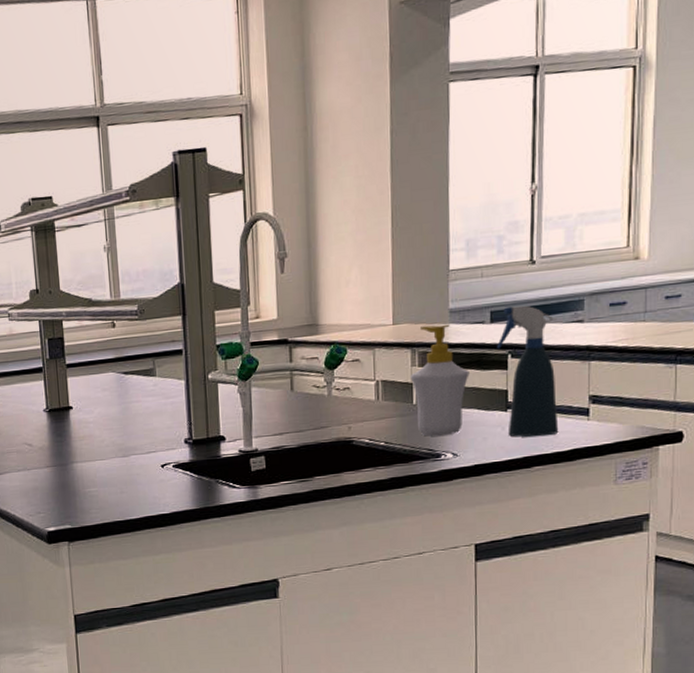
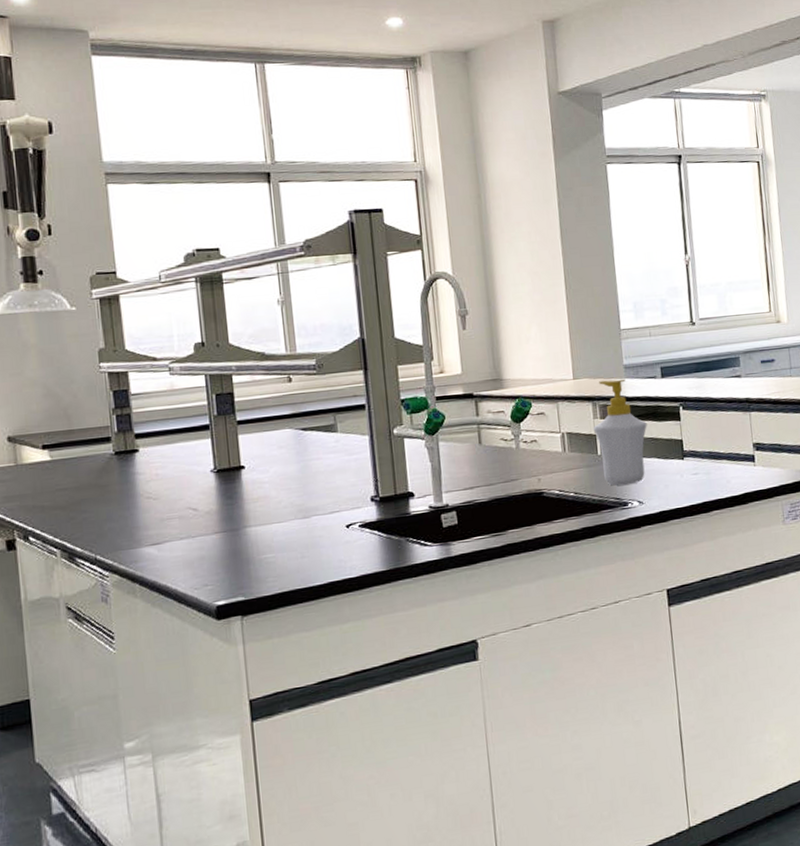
spray bottle: present [497,305,559,437] -> none [669,362,731,484]

